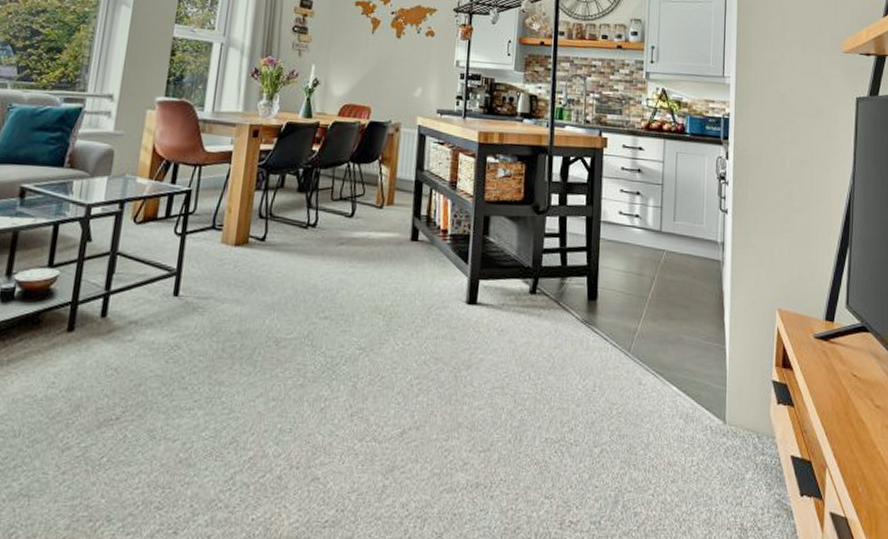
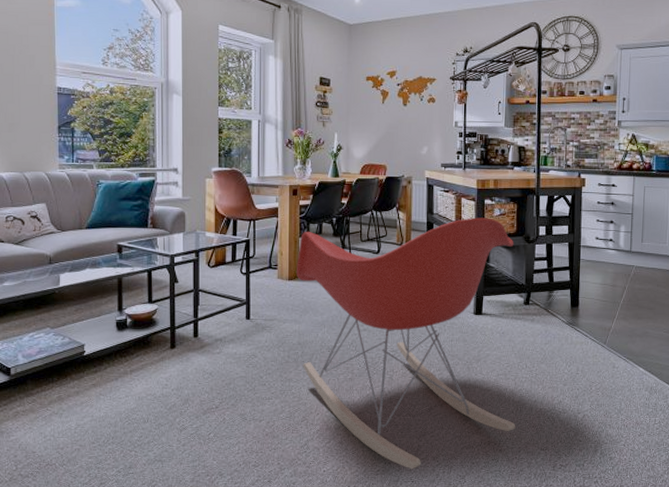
armchair: none [240,178,521,521] -> present [297,217,516,469]

